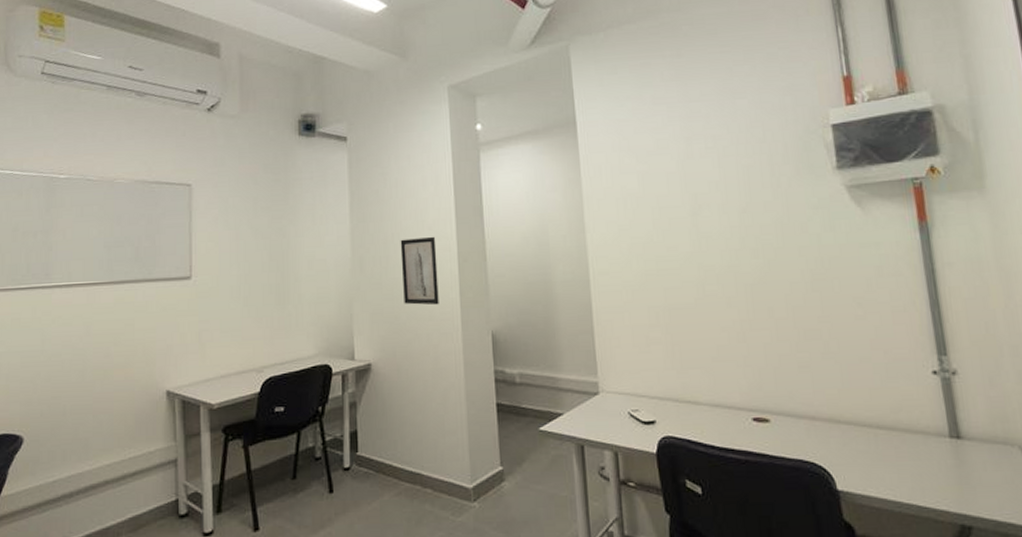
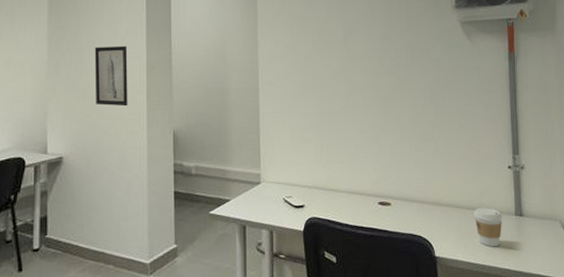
coffee cup: none [887,427,932,480] -> present [474,208,502,247]

